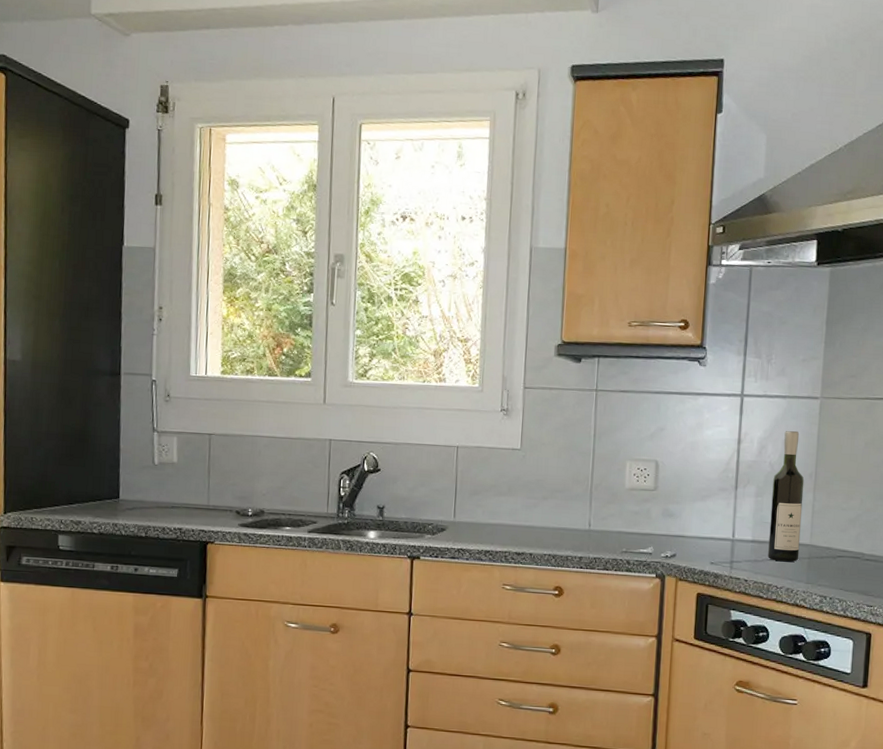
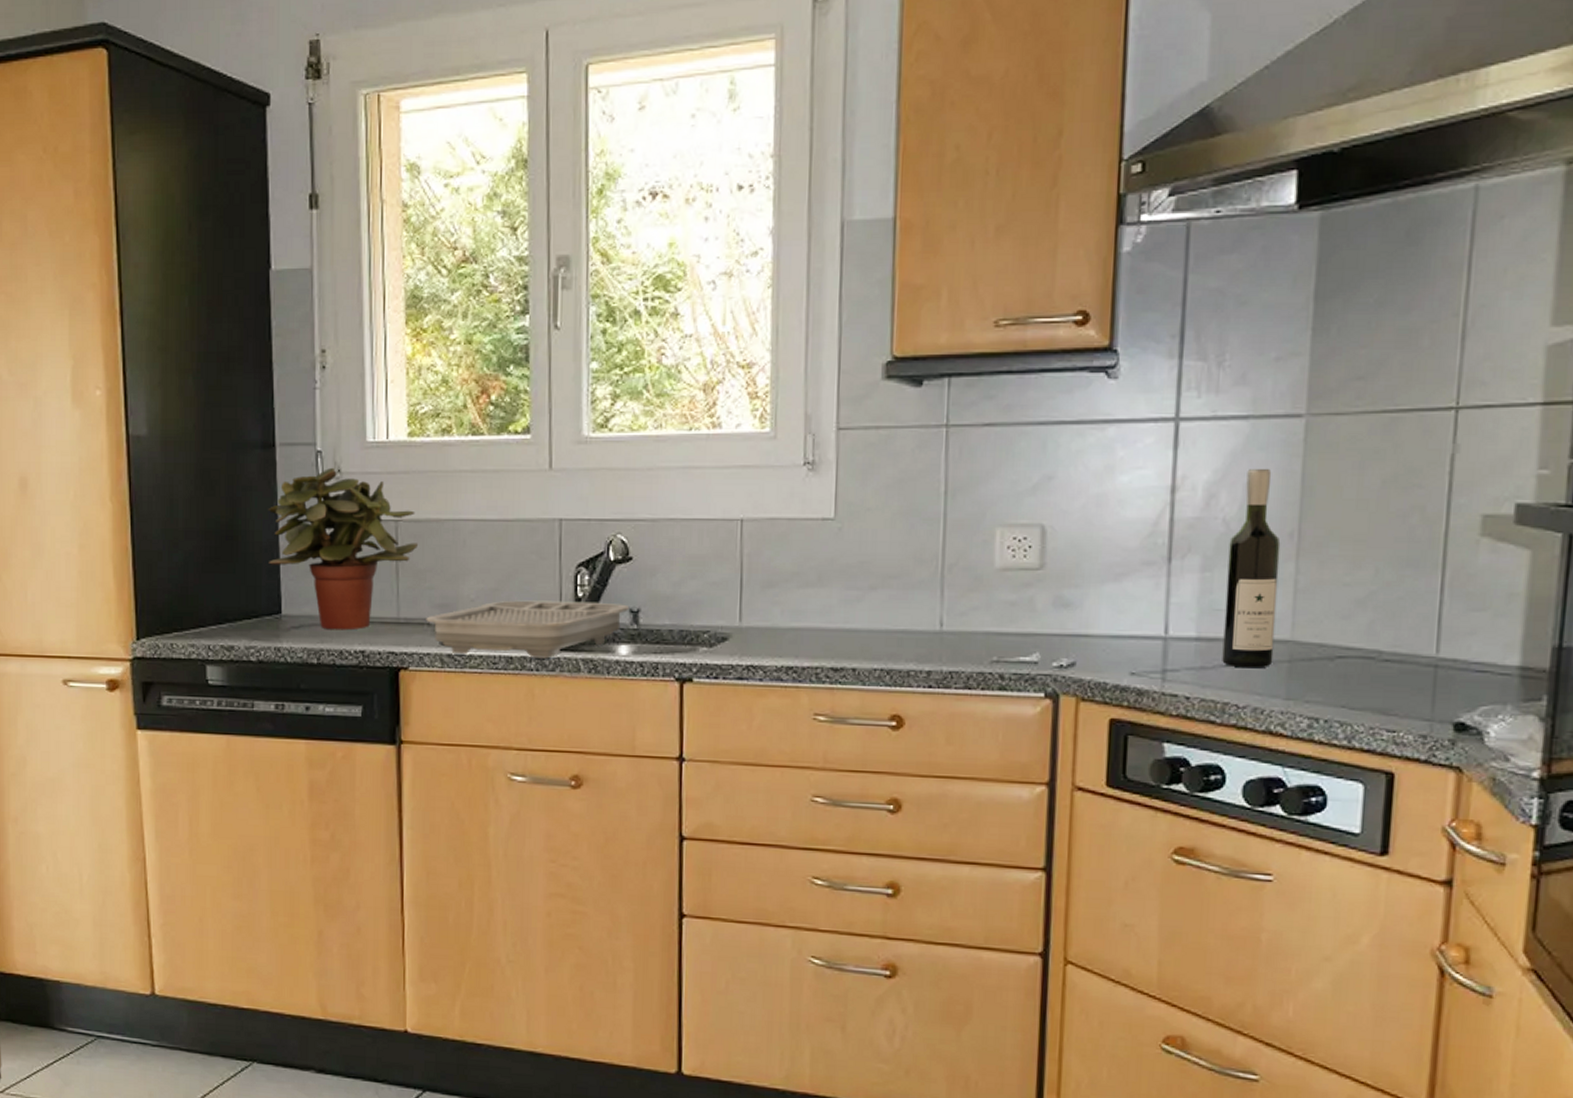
potted plant: none [111,392,225,513] -> present [268,467,418,631]
dish rack: none [229,496,378,539] -> present [426,600,630,659]

